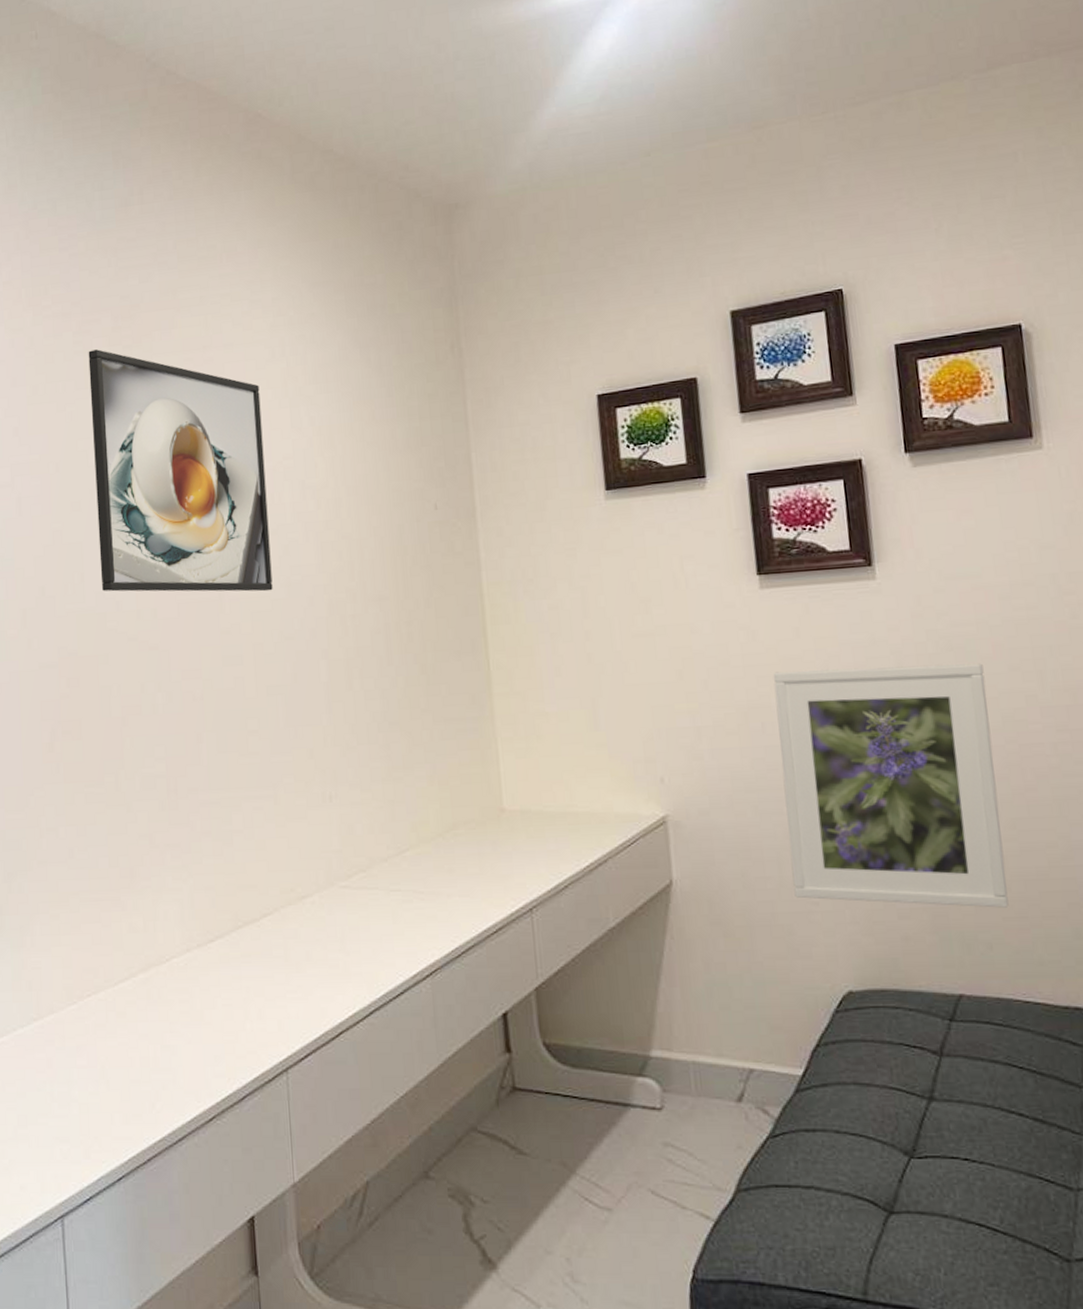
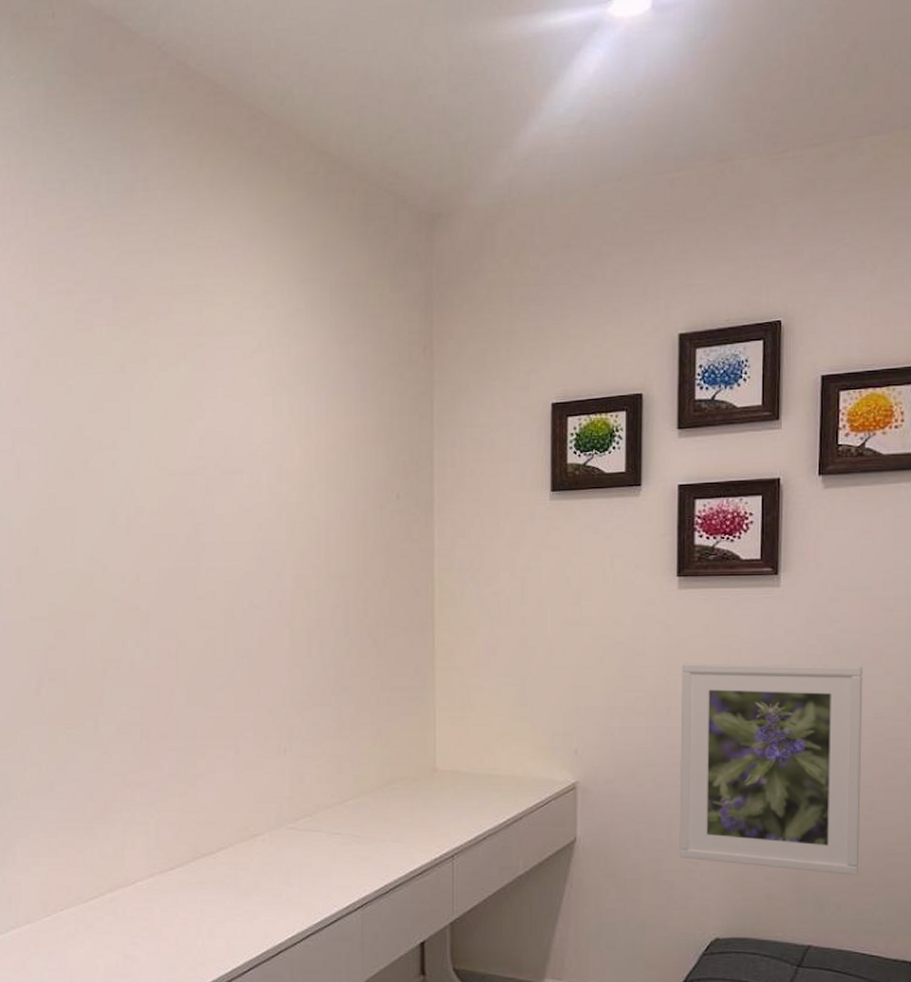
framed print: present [88,349,273,592] -> none [88,328,246,564]

